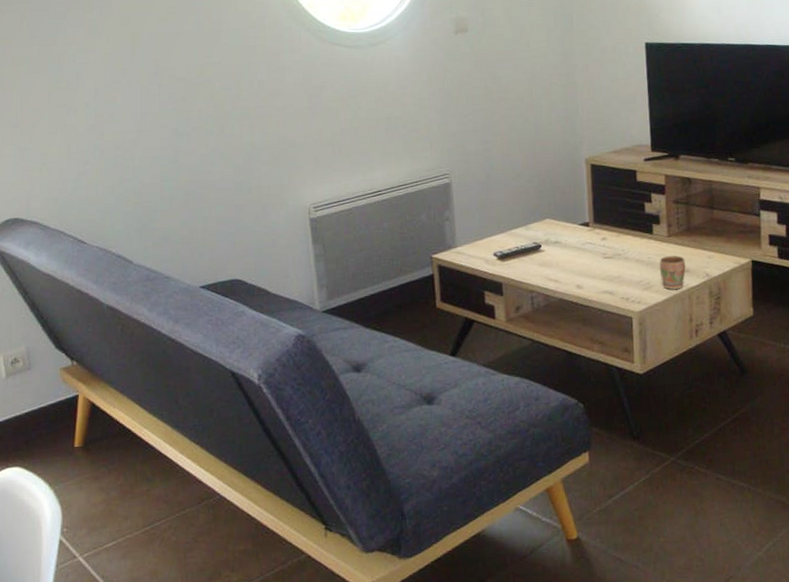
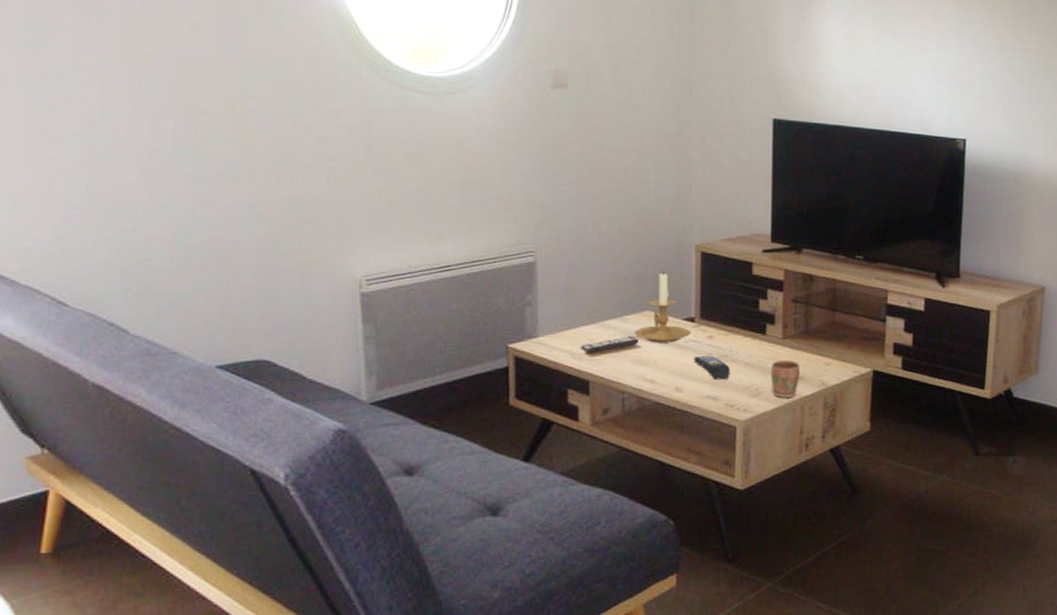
candle holder: none [538,184,587,247] -> present [634,272,691,343]
remote control: none [591,255,624,277] -> present [694,355,730,380]

